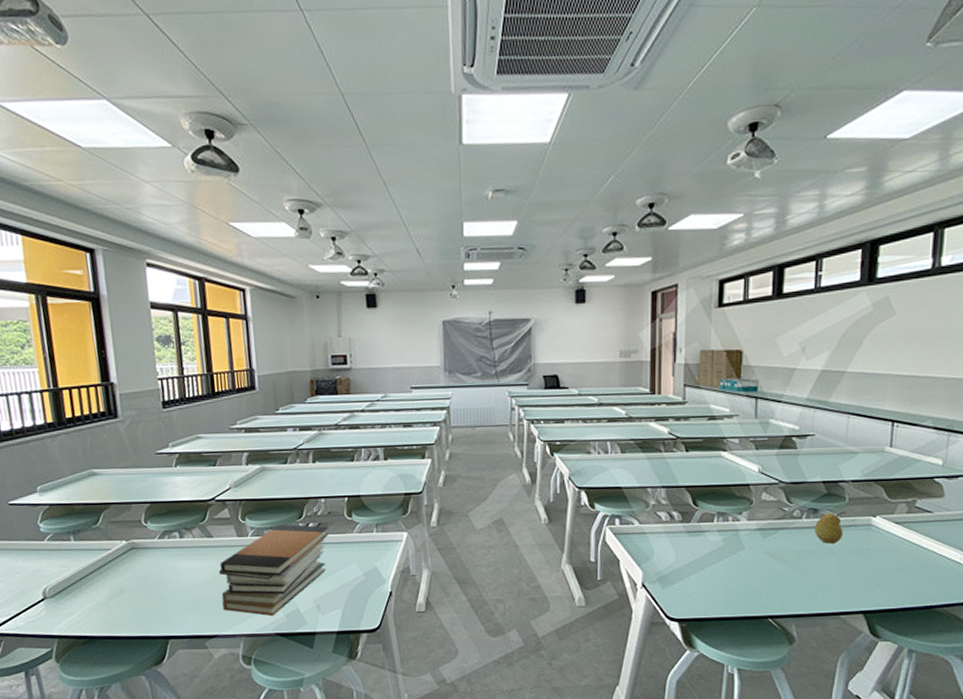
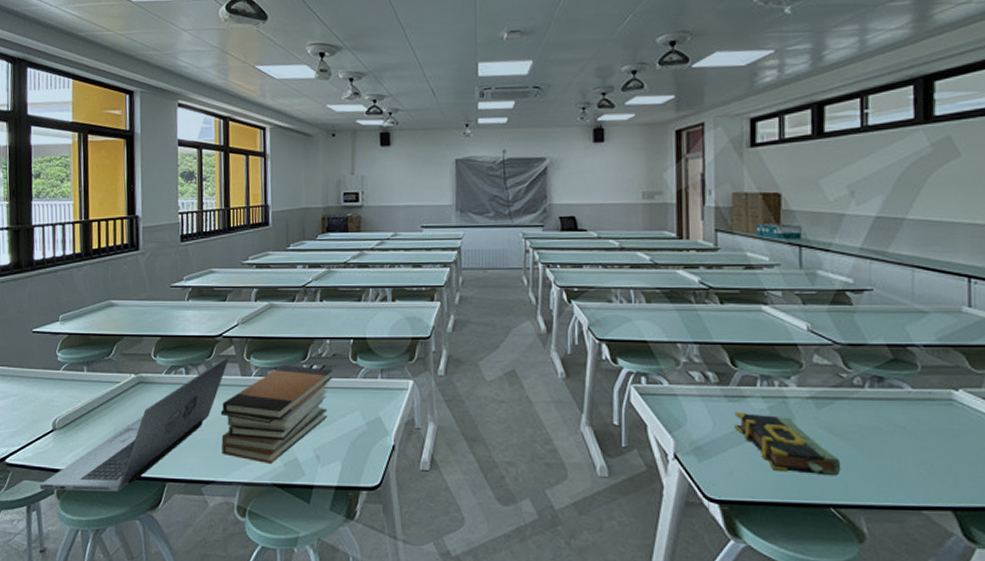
laptop: none [36,518,224,656] -> present [40,356,229,492]
book: none [694,544,779,593] -> present [734,411,841,476]
fruit: present [814,511,846,544] -> none [881,381,920,420]

